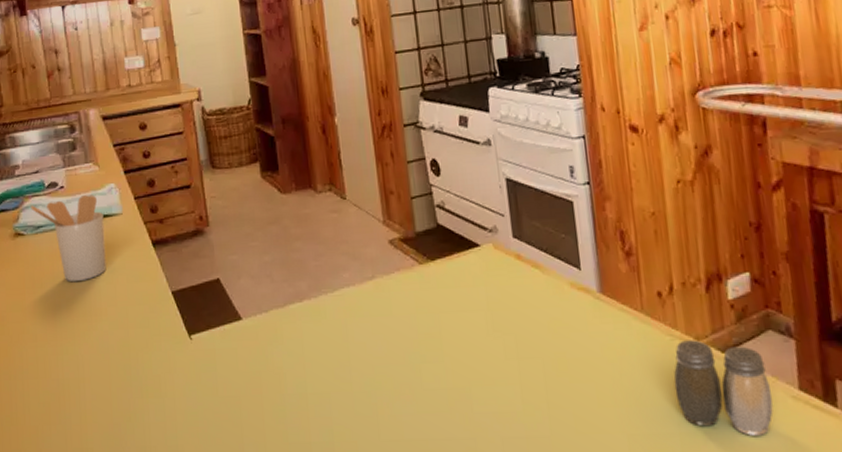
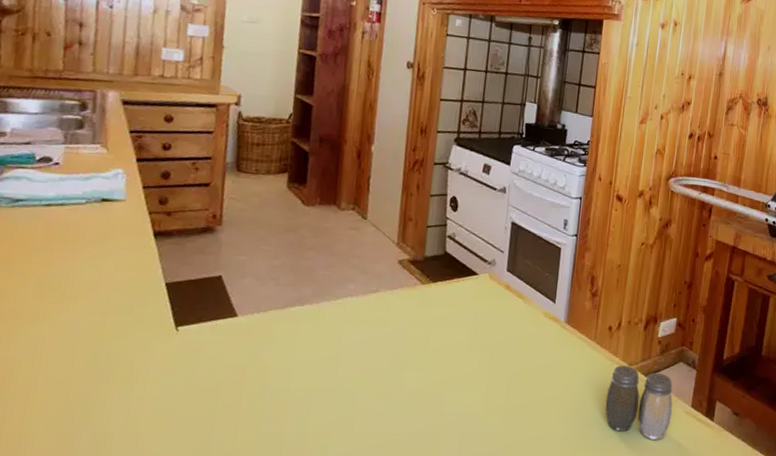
utensil holder: present [30,195,106,282] -> none [11,176,103,262]

